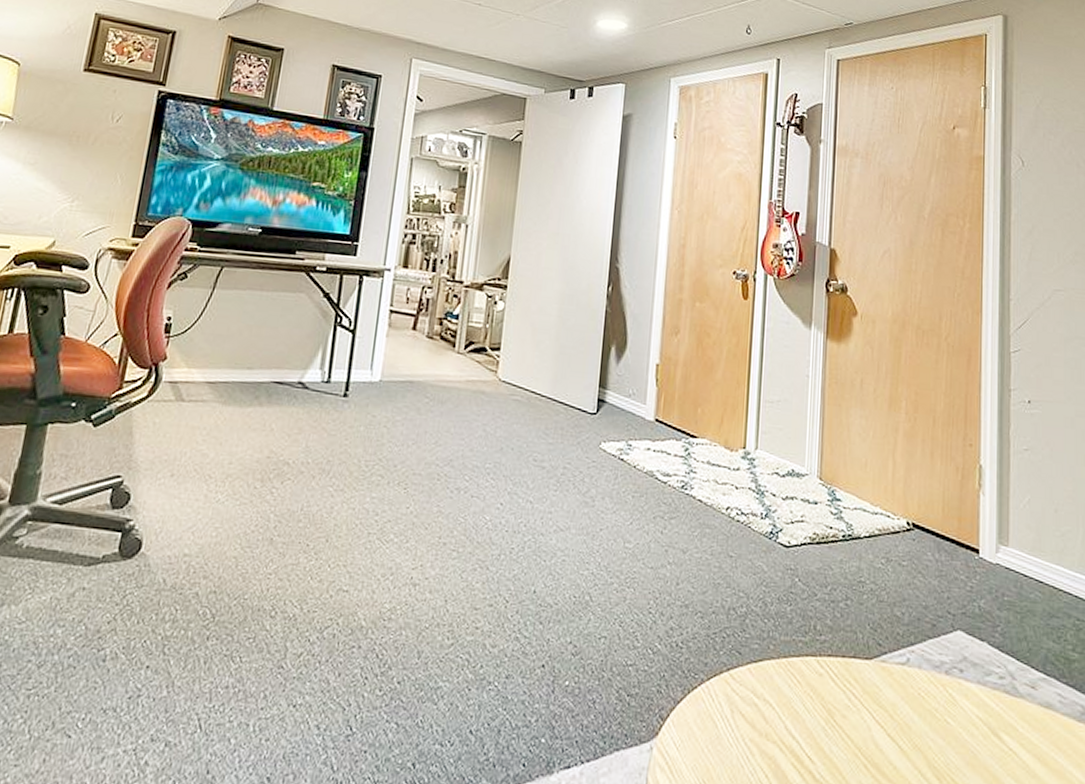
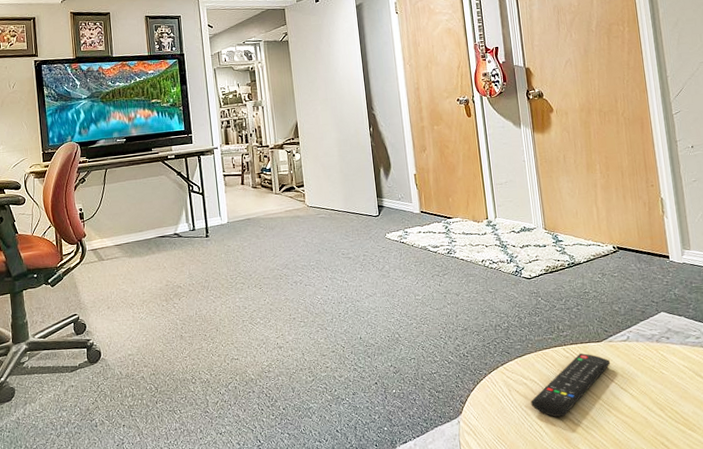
remote control: none [758,671,878,766] -> present [530,353,610,417]

